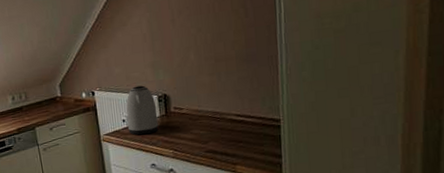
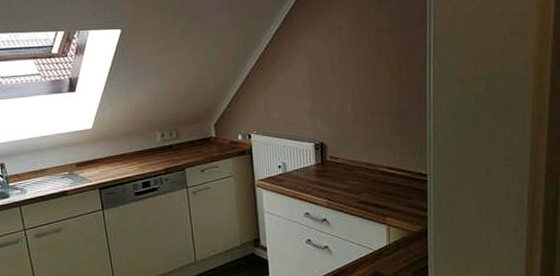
kettle: present [126,85,159,135] -> none [283,132,314,183]

